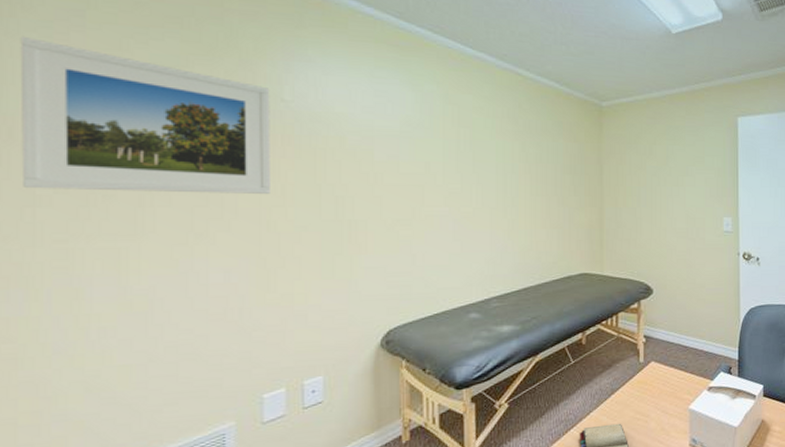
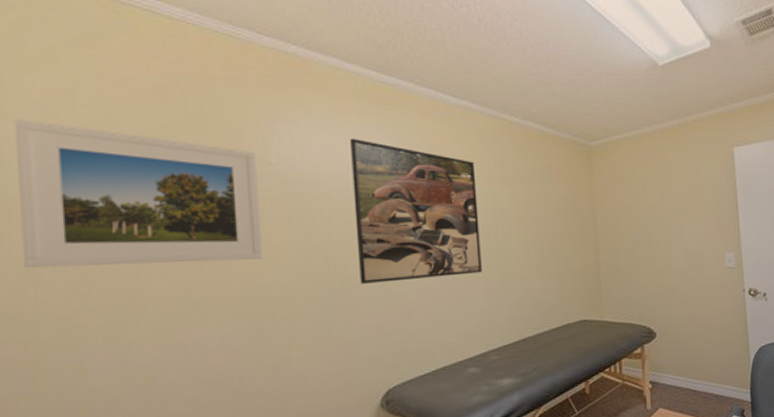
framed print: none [366,81,489,225] -> present [350,138,482,284]

